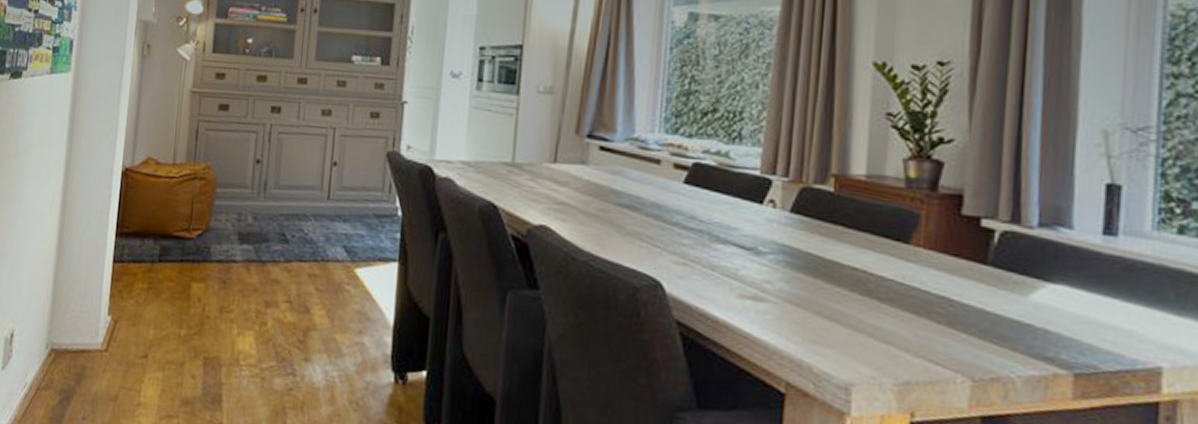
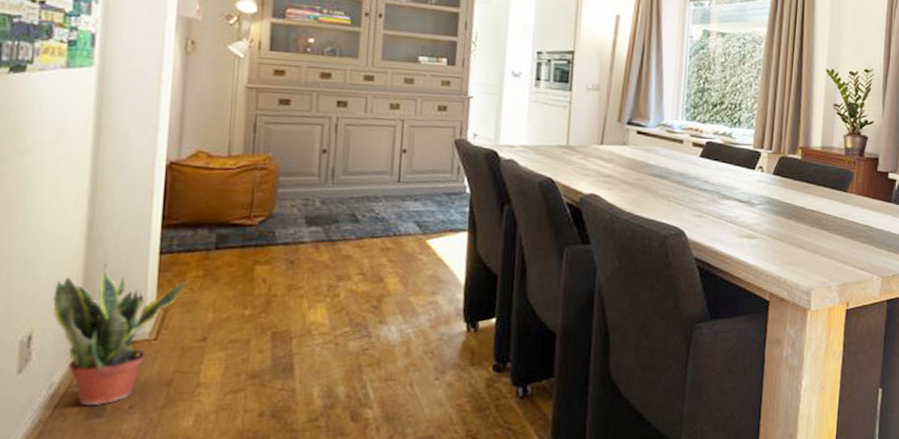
potted plant: none [30,267,134,412] -> present [53,262,187,406]

